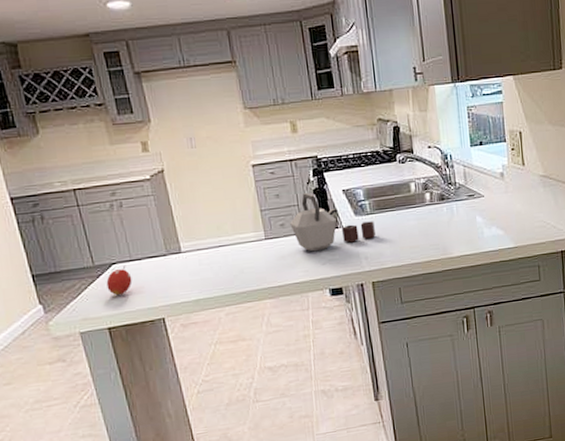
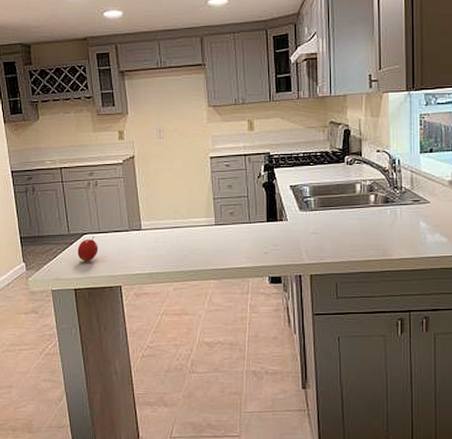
kettle: present [290,193,375,252] -> none [239,186,317,241]

